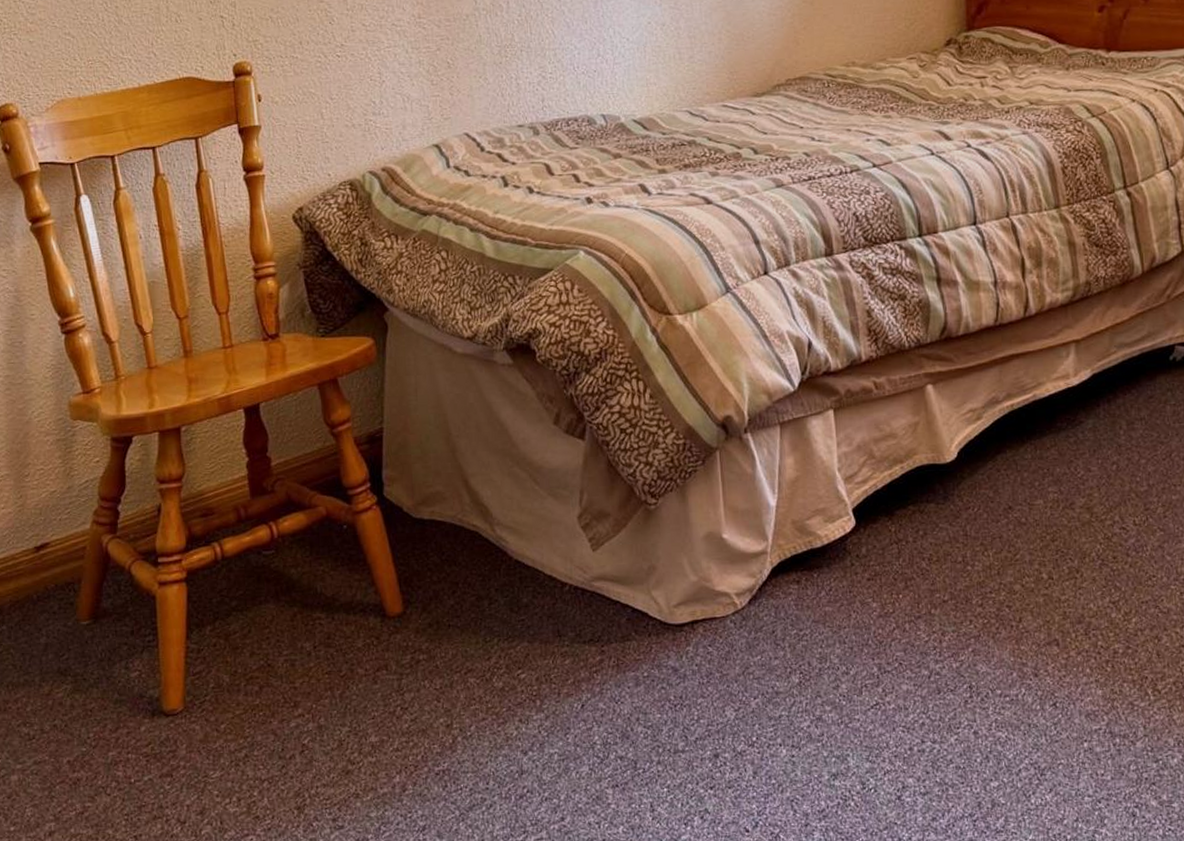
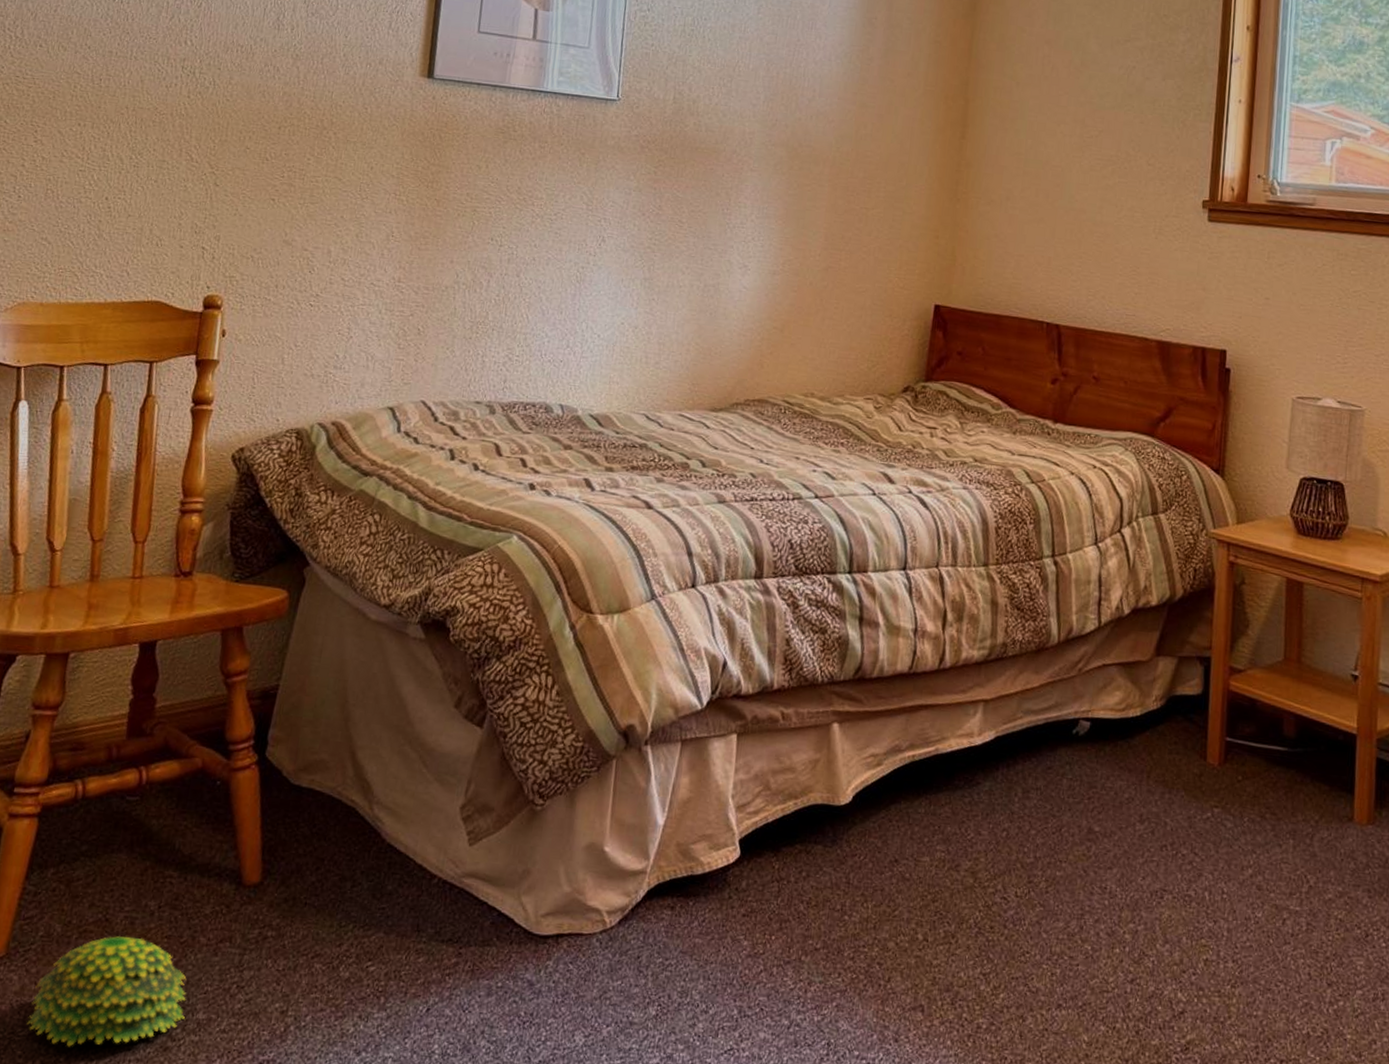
decorative ball: none [217,677,359,782] -> present [27,936,187,1047]

